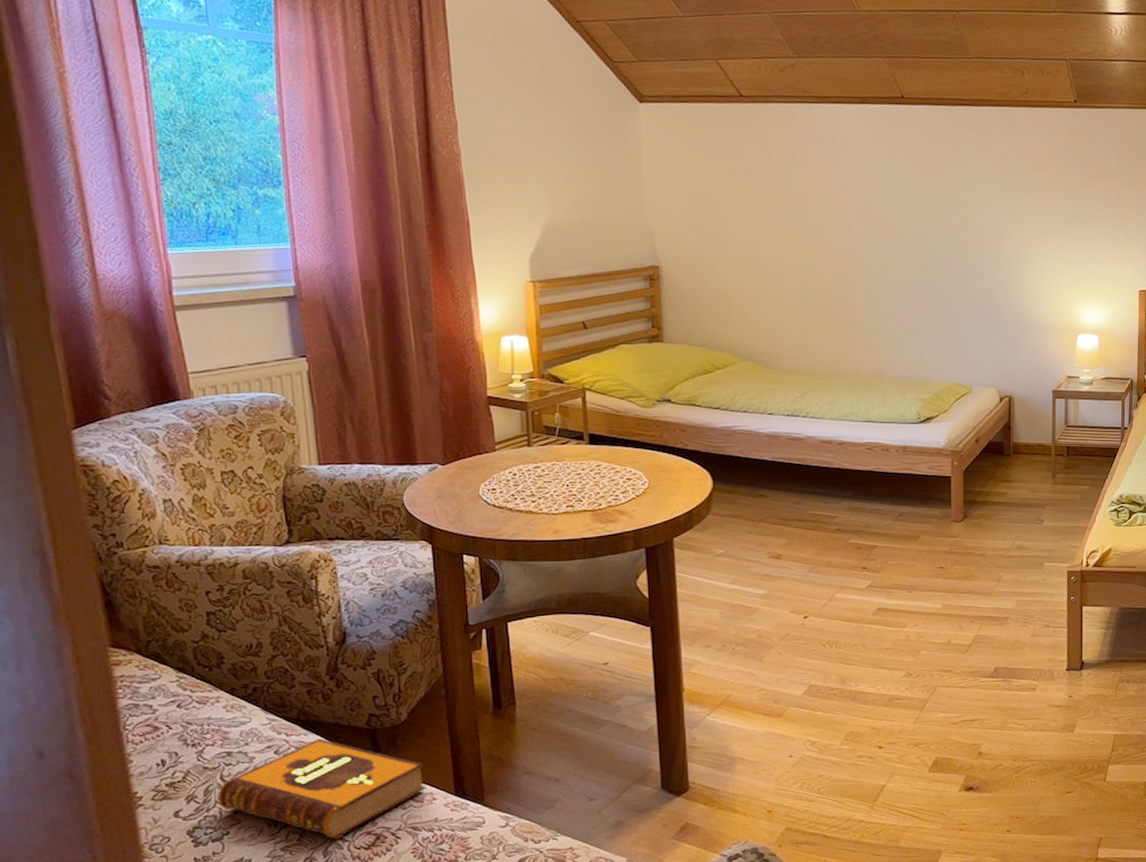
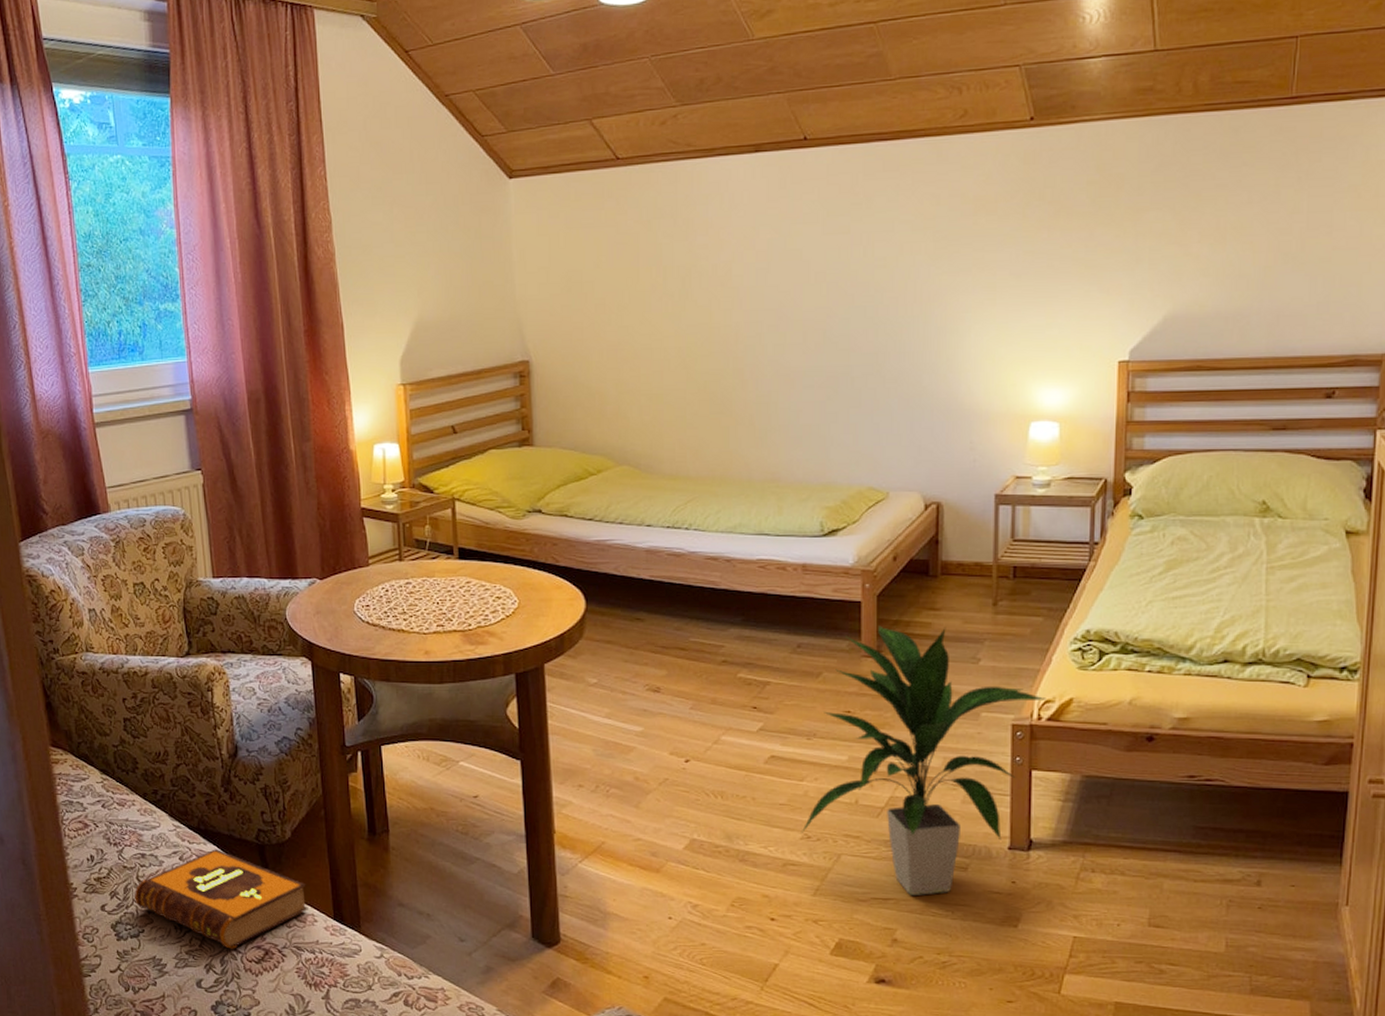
indoor plant: none [903,495,1092,715] -> present [800,625,1046,895]

